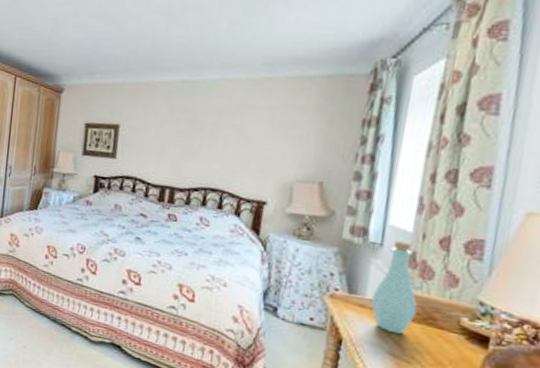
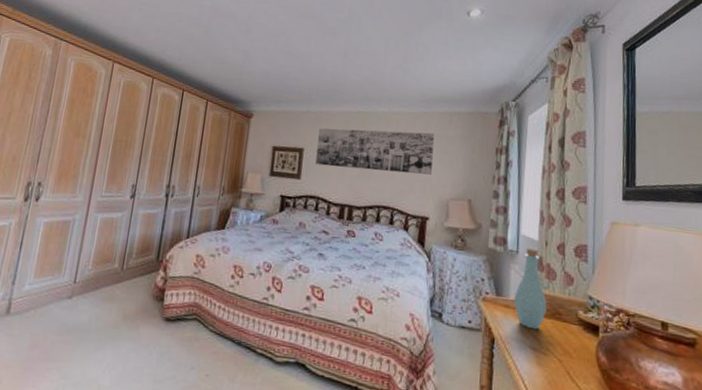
wall art: none [132,101,280,153] -> present [315,128,435,175]

